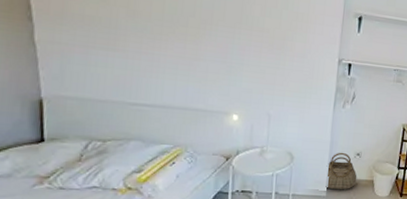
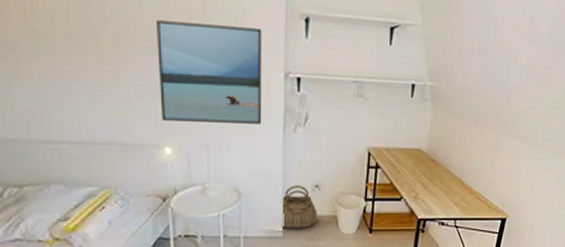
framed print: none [232,11,323,100] -> present [157,20,262,124]

